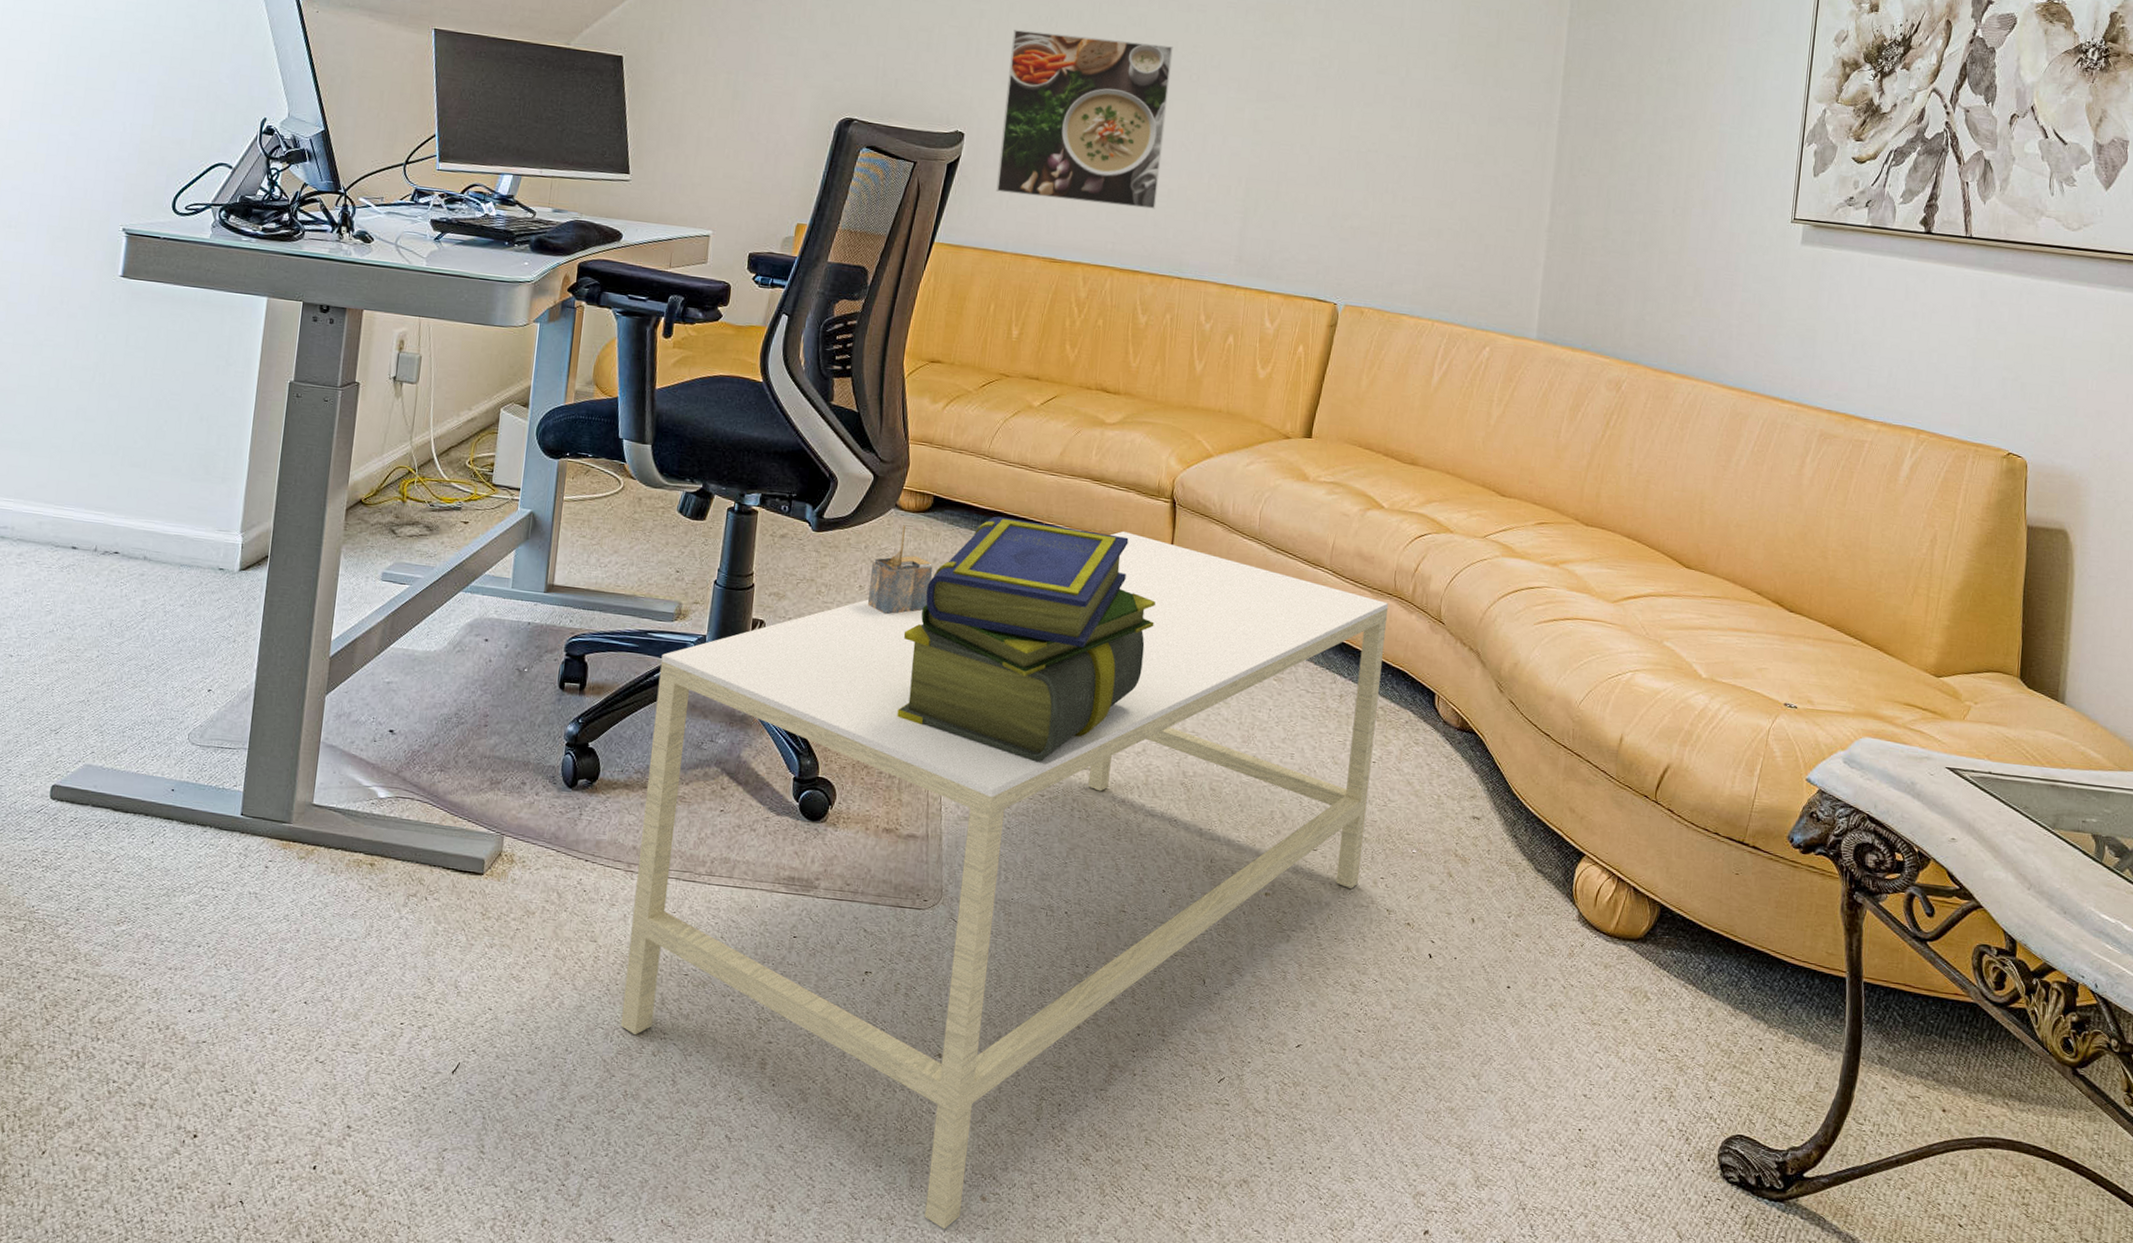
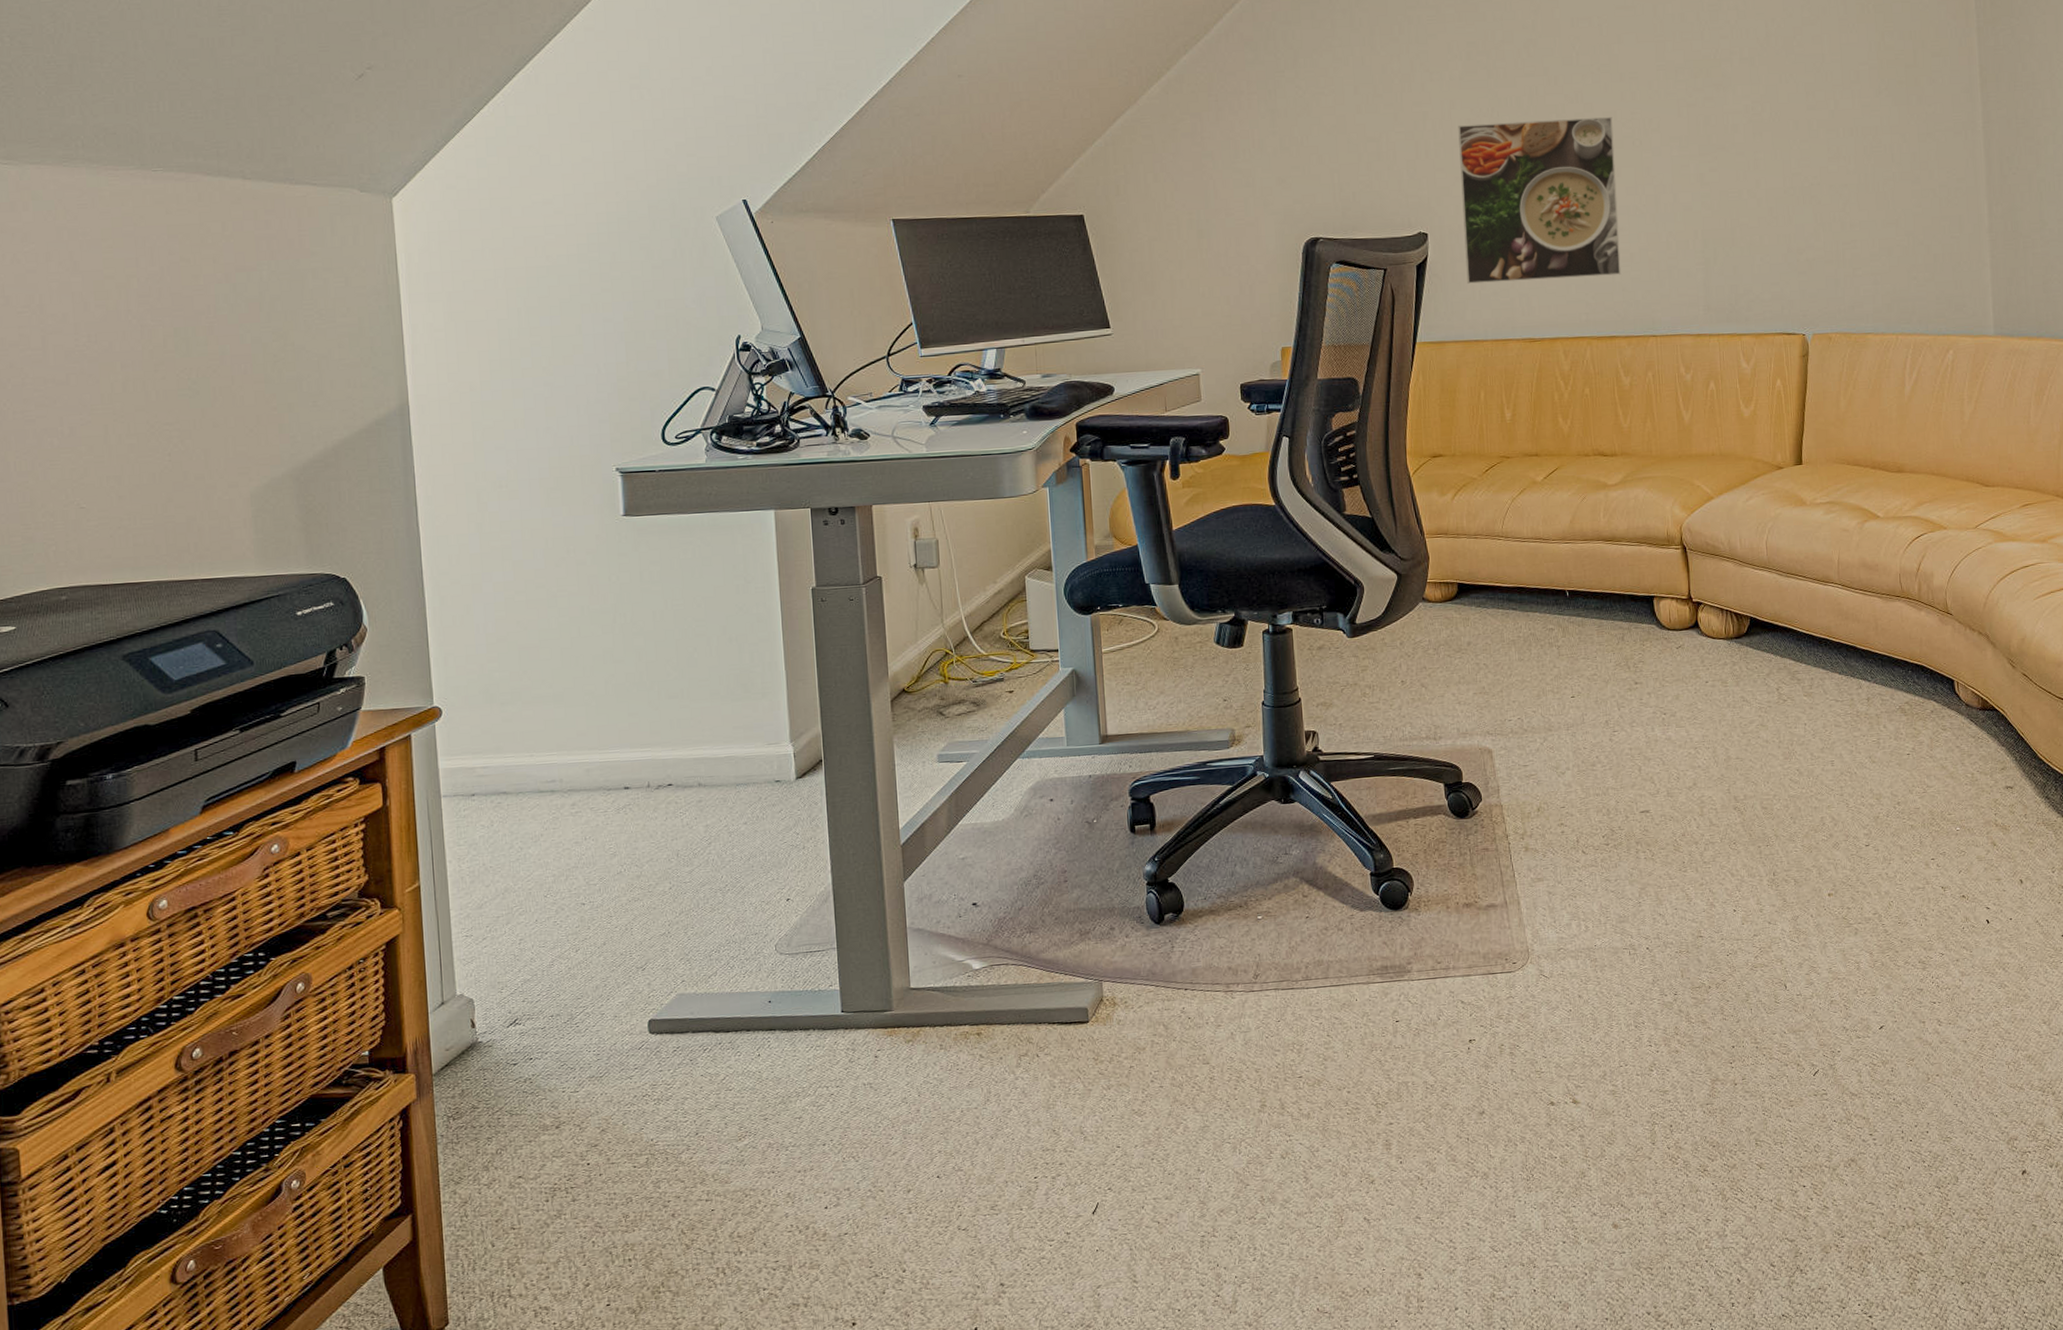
coffee table: present [620,531,1389,1230] -> none [1224,583,1912,1262]
architectural model: present [868,525,933,615] -> none [1409,616,1469,704]
stack of books: present [897,516,1155,762] -> none [1451,588,1685,814]

